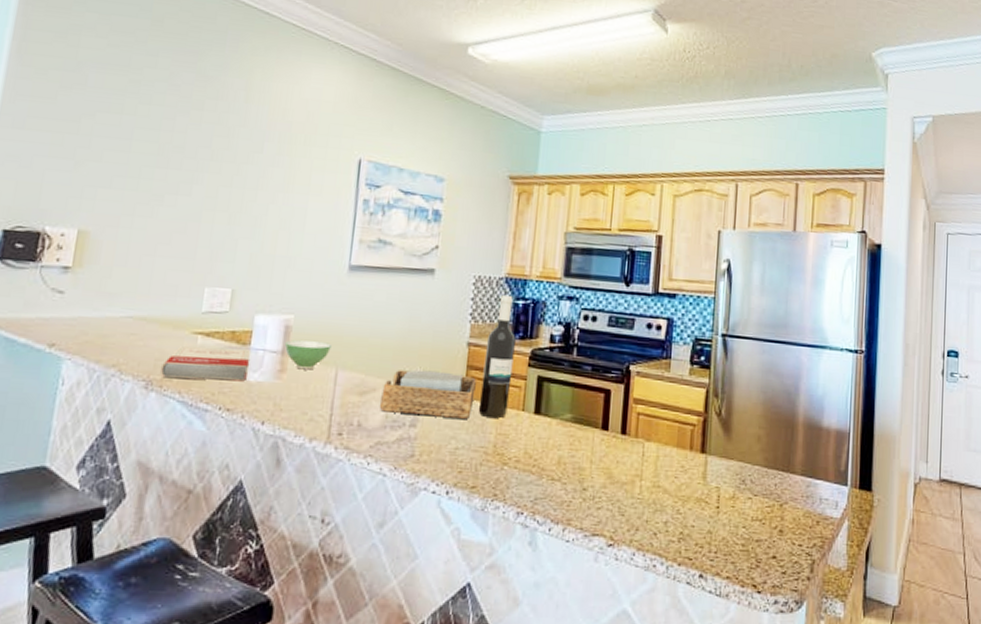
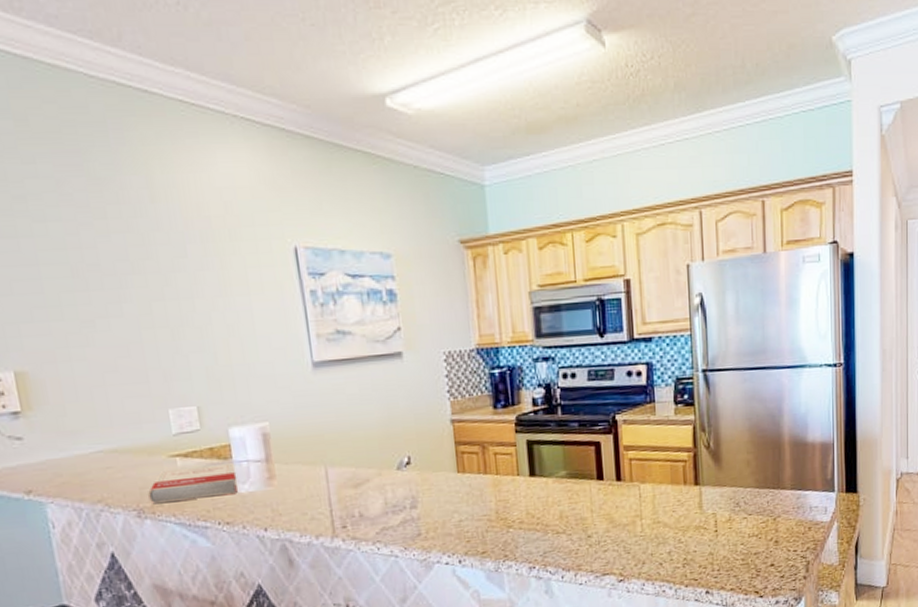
bowl: present [284,340,333,370] -> none [266,443,316,474]
napkin holder: present [379,370,476,420] -> none [375,451,469,499]
wine bottle: present [478,294,516,418] -> none [469,365,503,488]

